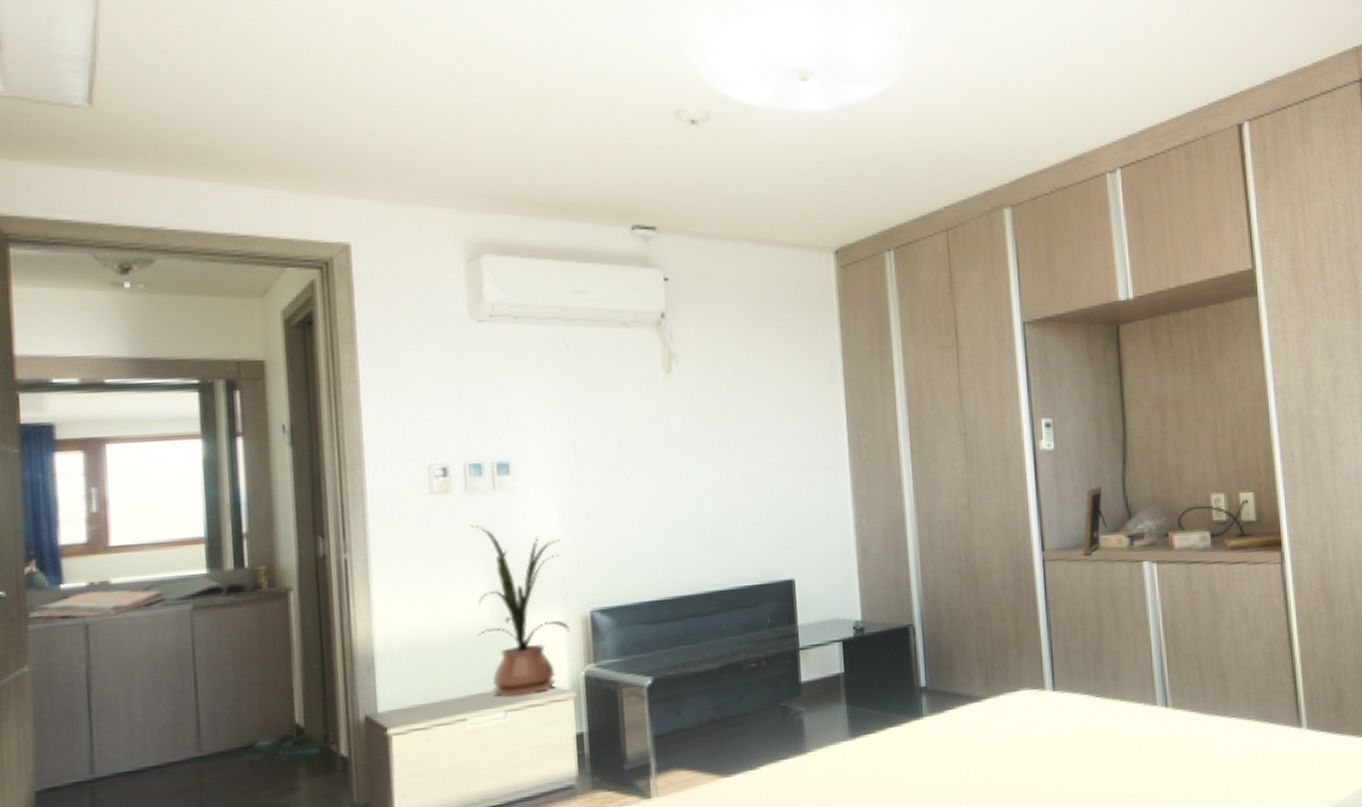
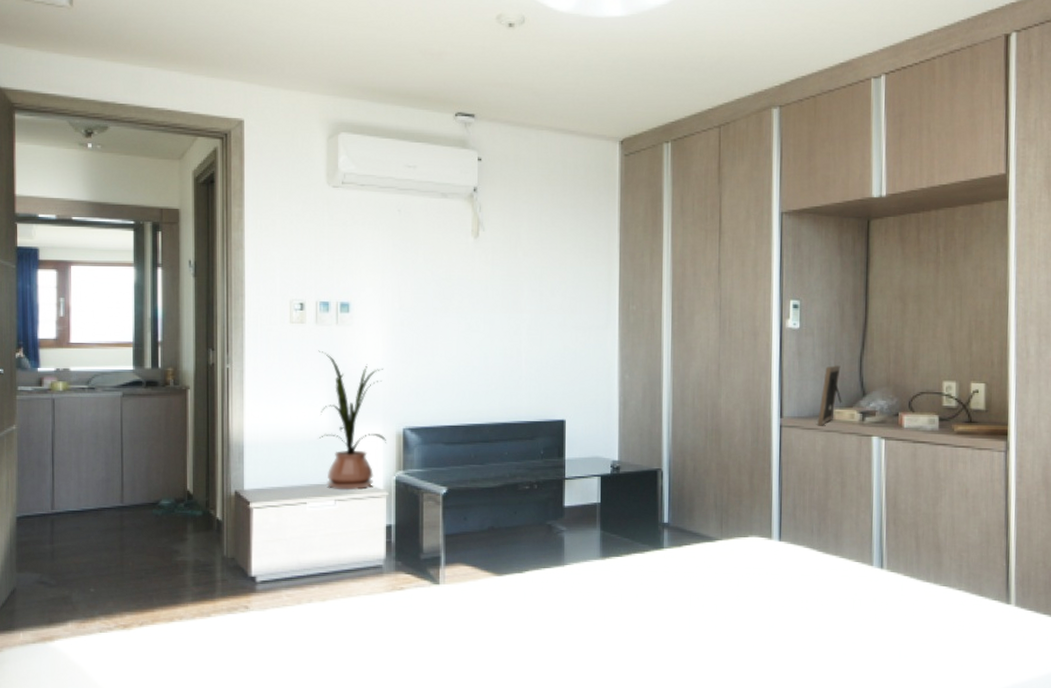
towel: present [34,589,164,618] -> none [21,374,104,395]

